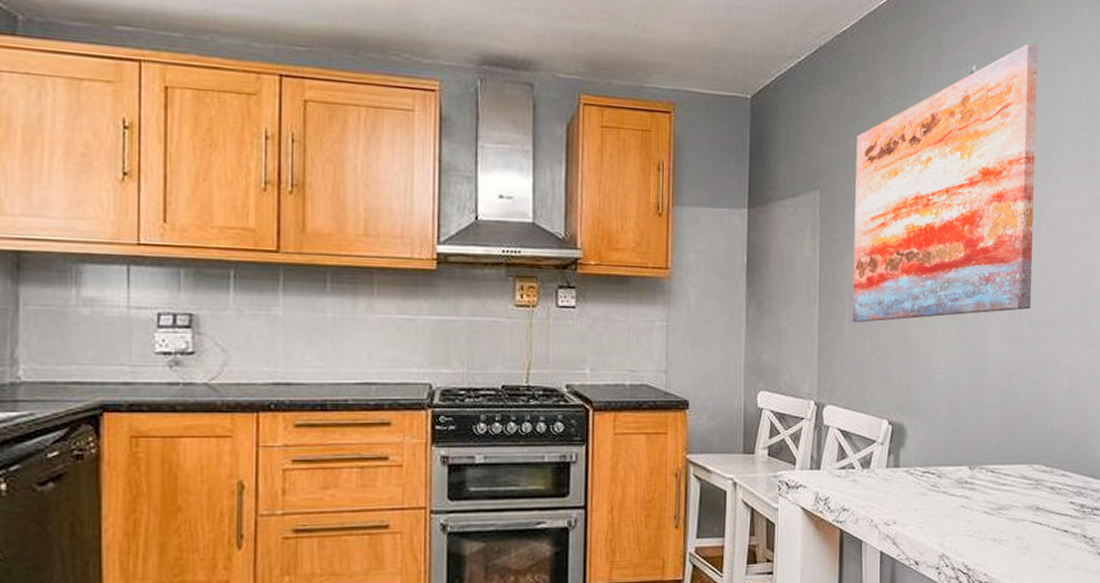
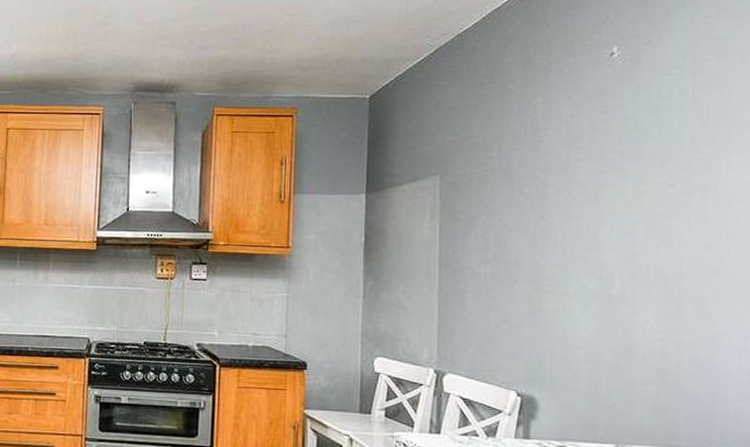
wall art: present [852,43,1038,322] -> none [475,19,696,297]

